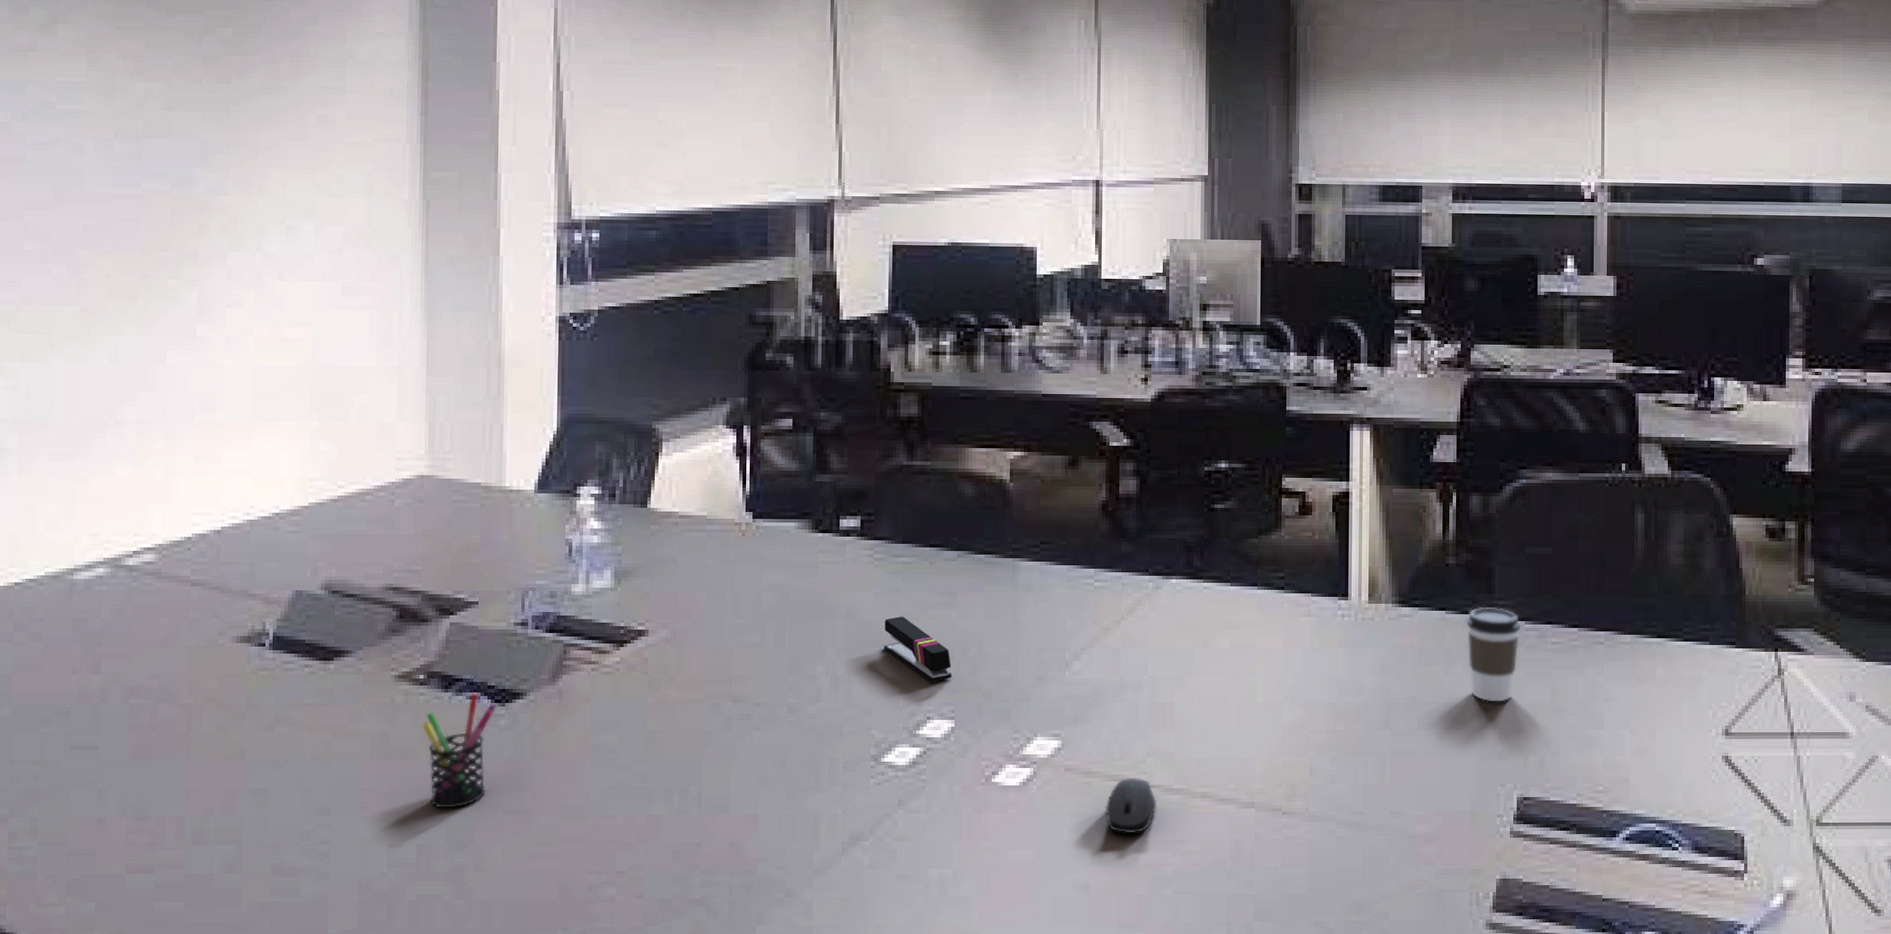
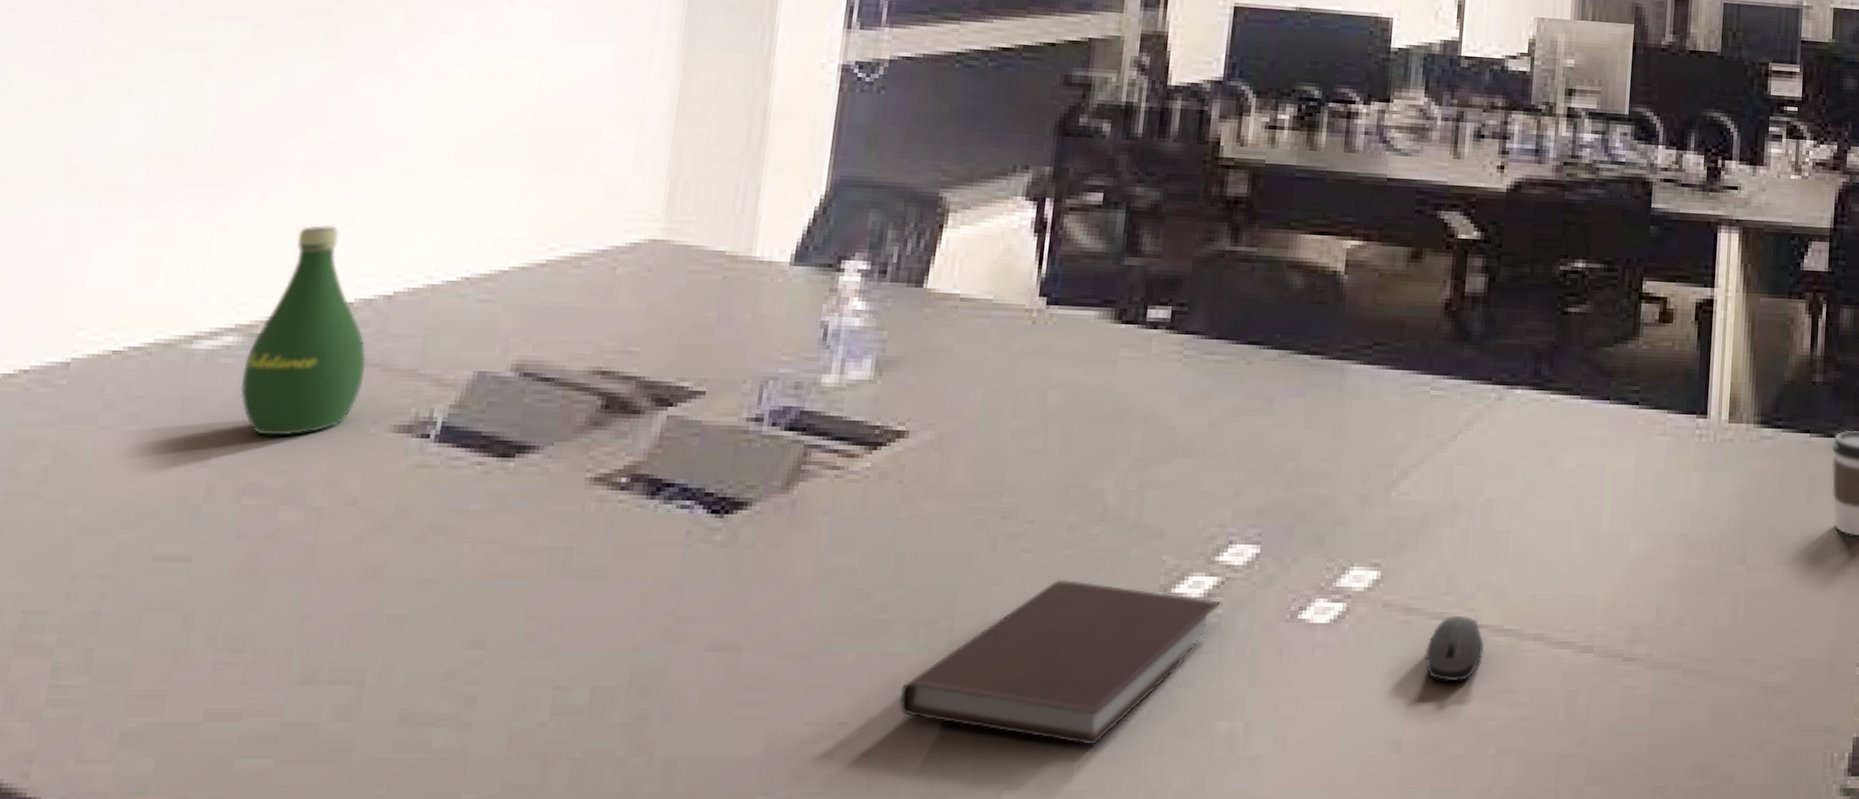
bottle: none [114,474,209,648] -> present [240,225,367,436]
pen holder: present [421,694,497,809] -> none [615,502,714,643]
notebook: none [663,753,925,889] -> present [899,580,1222,746]
stapler: present [884,616,952,682] -> none [1186,423,1263,500]

